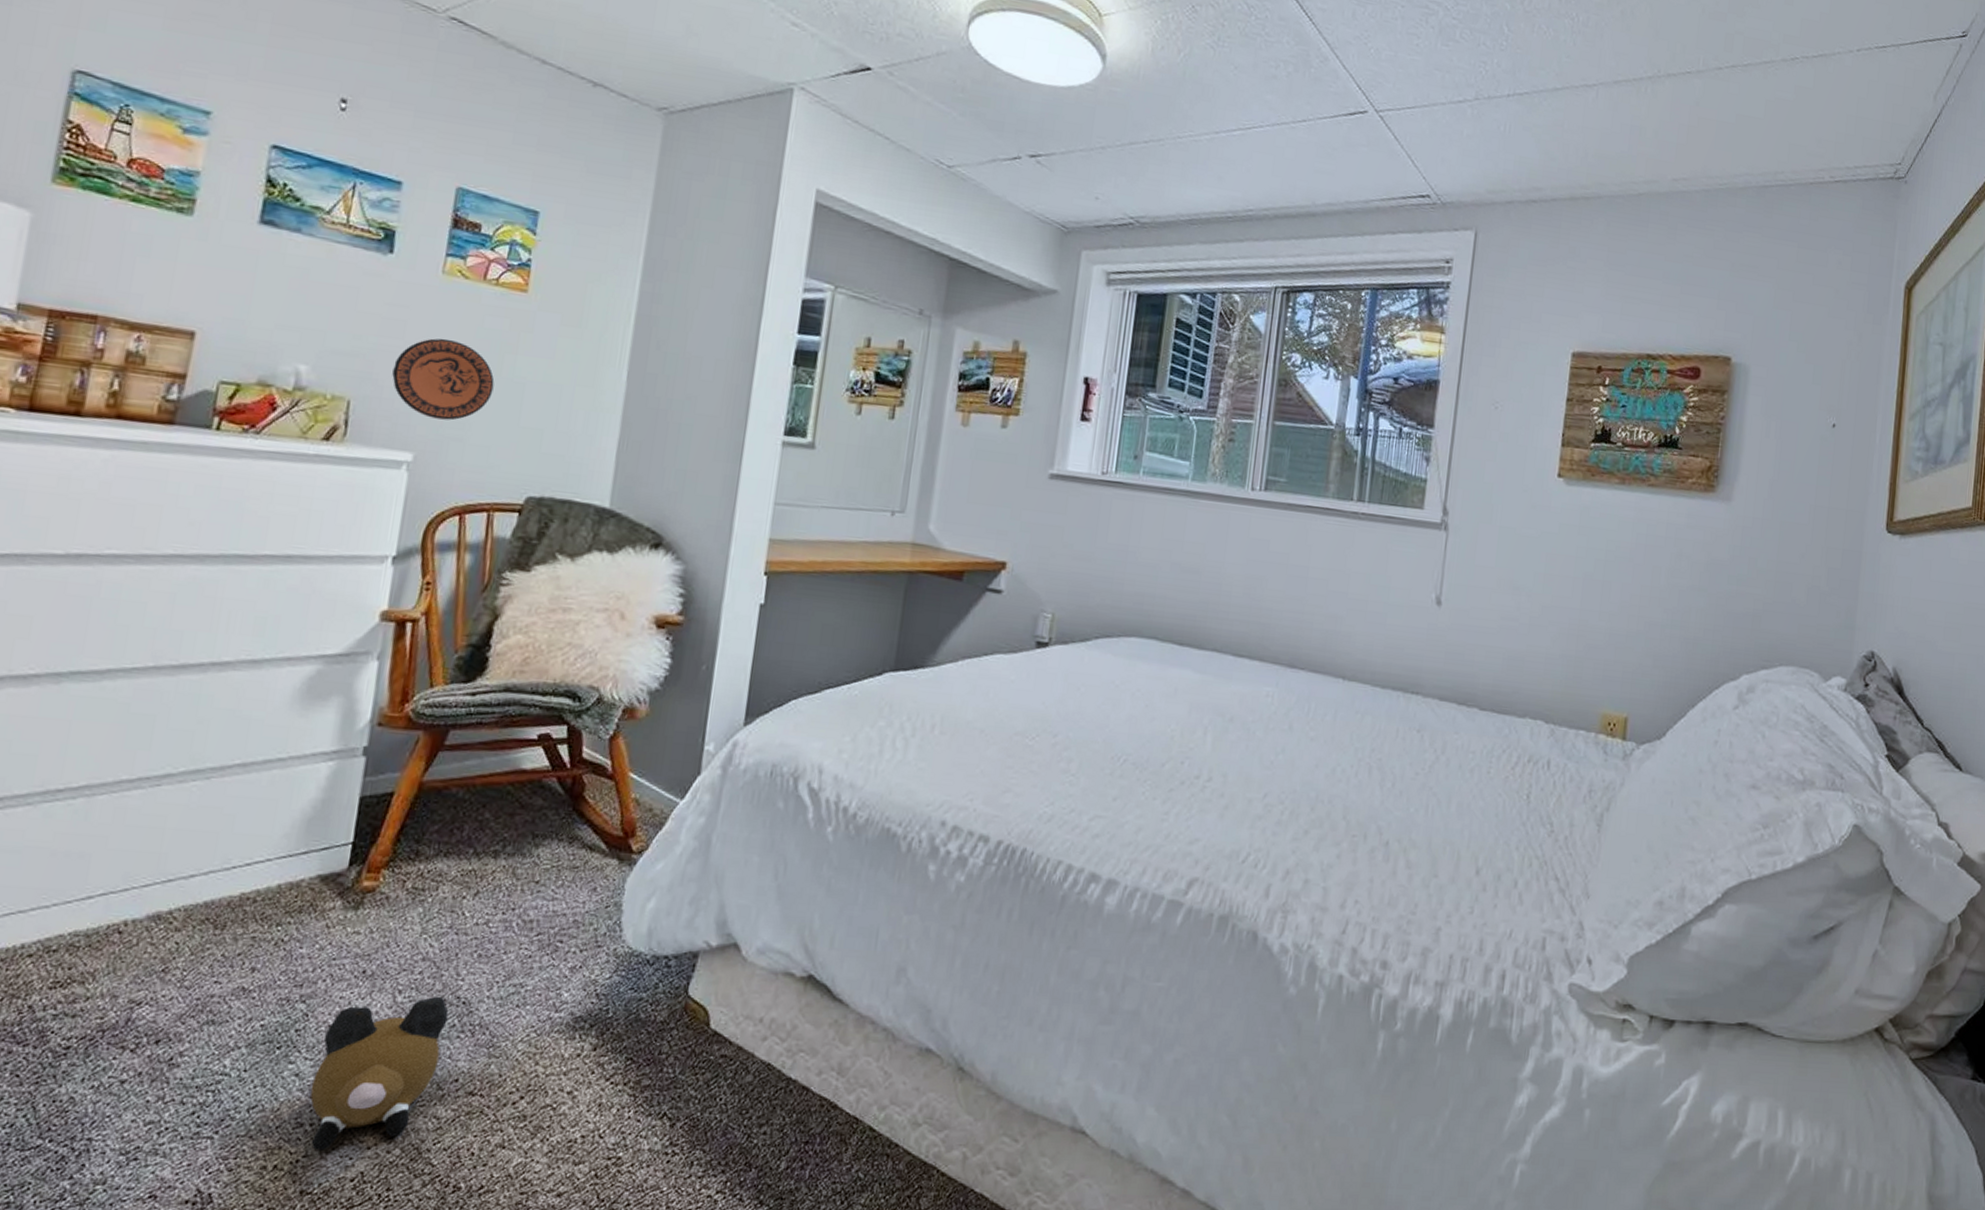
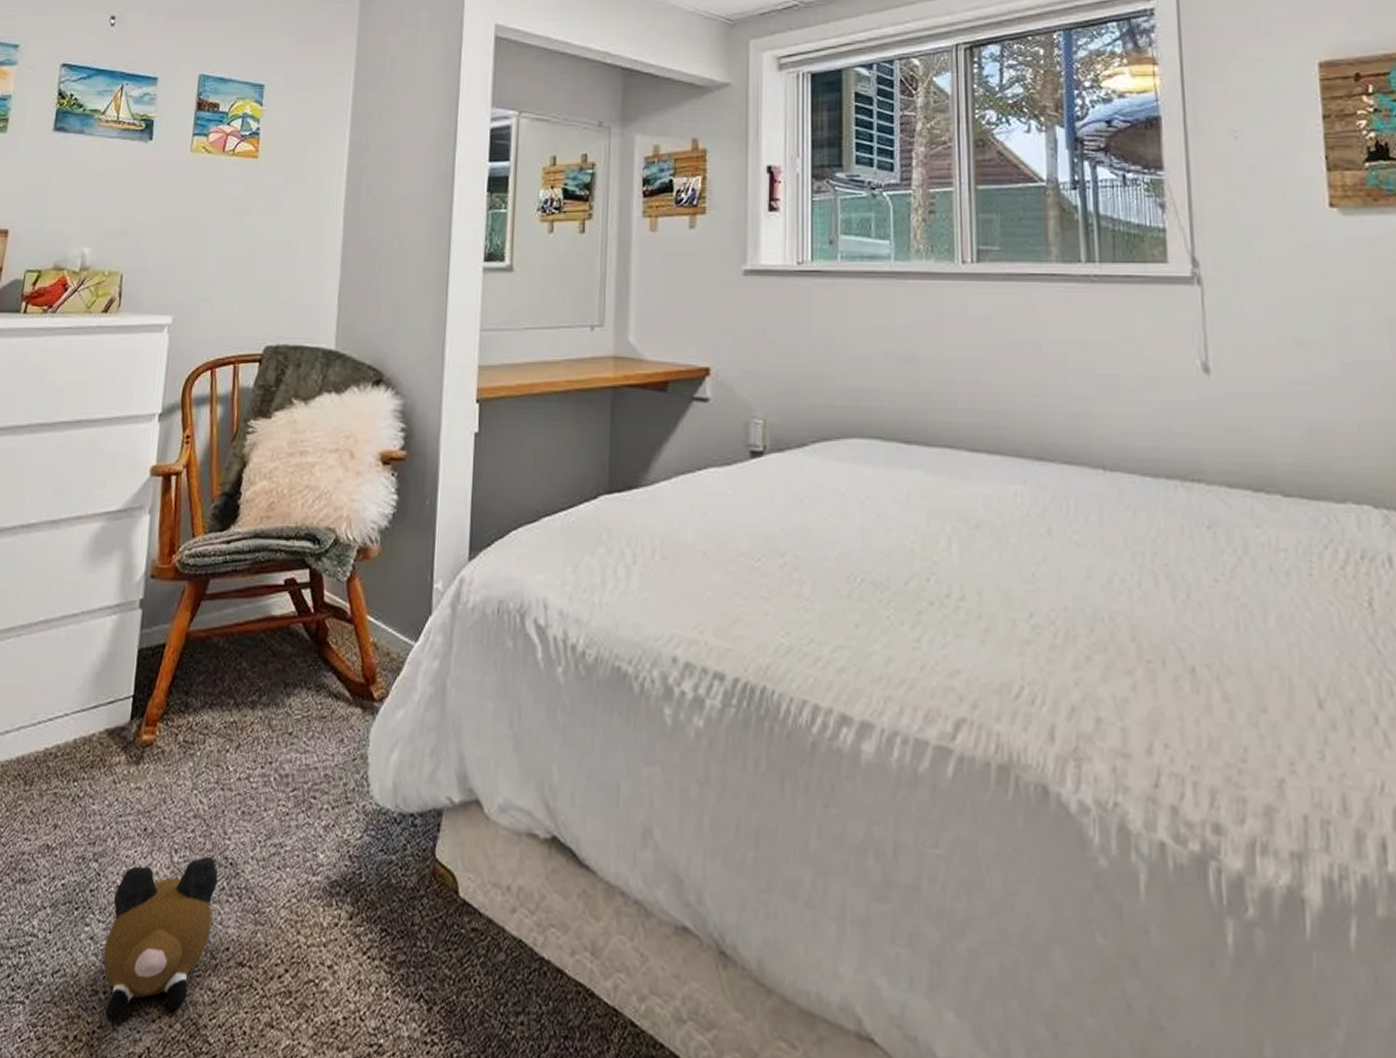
decorative plate: present [392,338,495,421] -> none [154,209,235,282]

